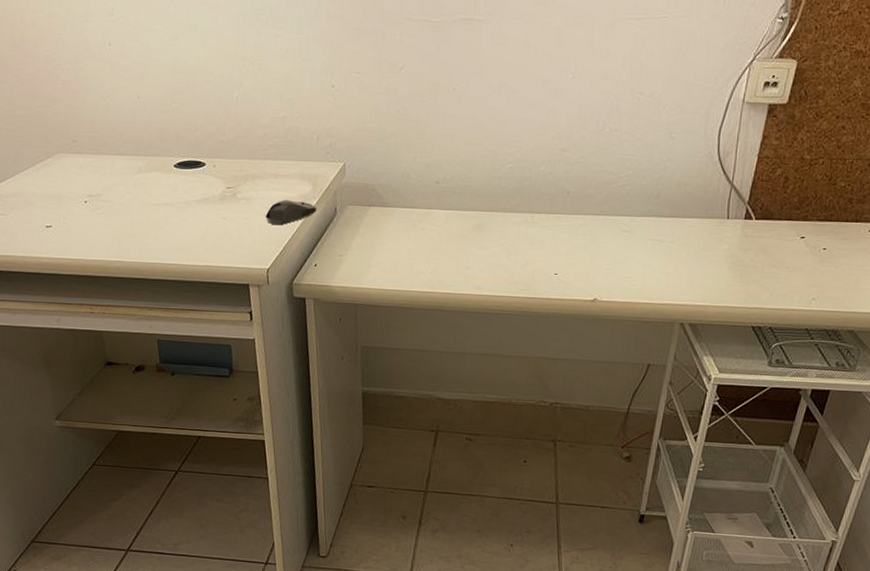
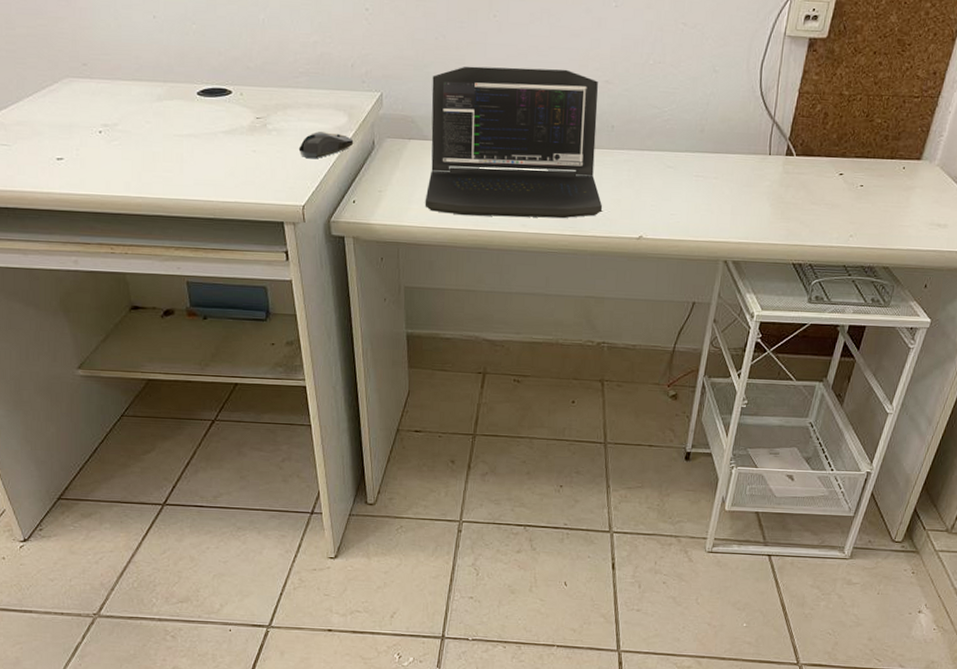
laptop: none [383,137,557,282] -> present [424,66,602,219]

